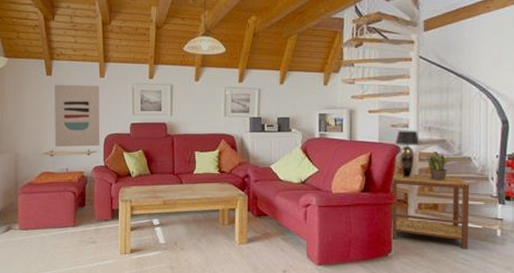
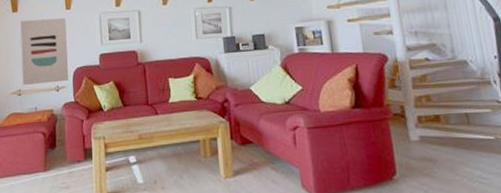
side table: present [390,172,470,250] -> none [383,83,483,166]
table lamp: present [395,130,420,178] -> none [381,36,408,89]
potted plant: present [425,151,451,181] -> none [416,57,446,89]

